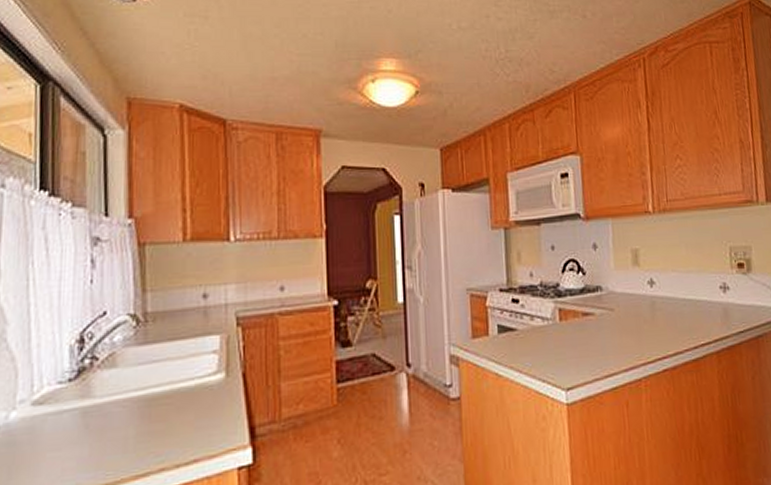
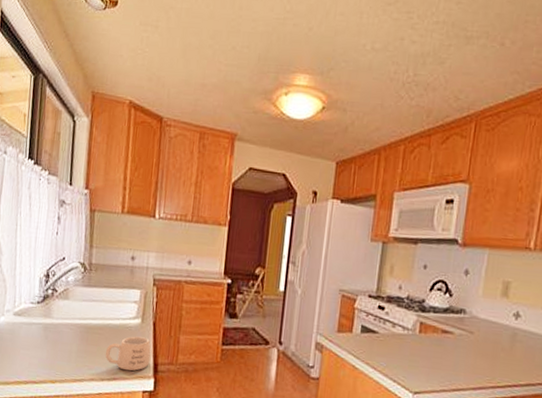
mug: none [178,395,243,446] -> present [105,336,151,371]

